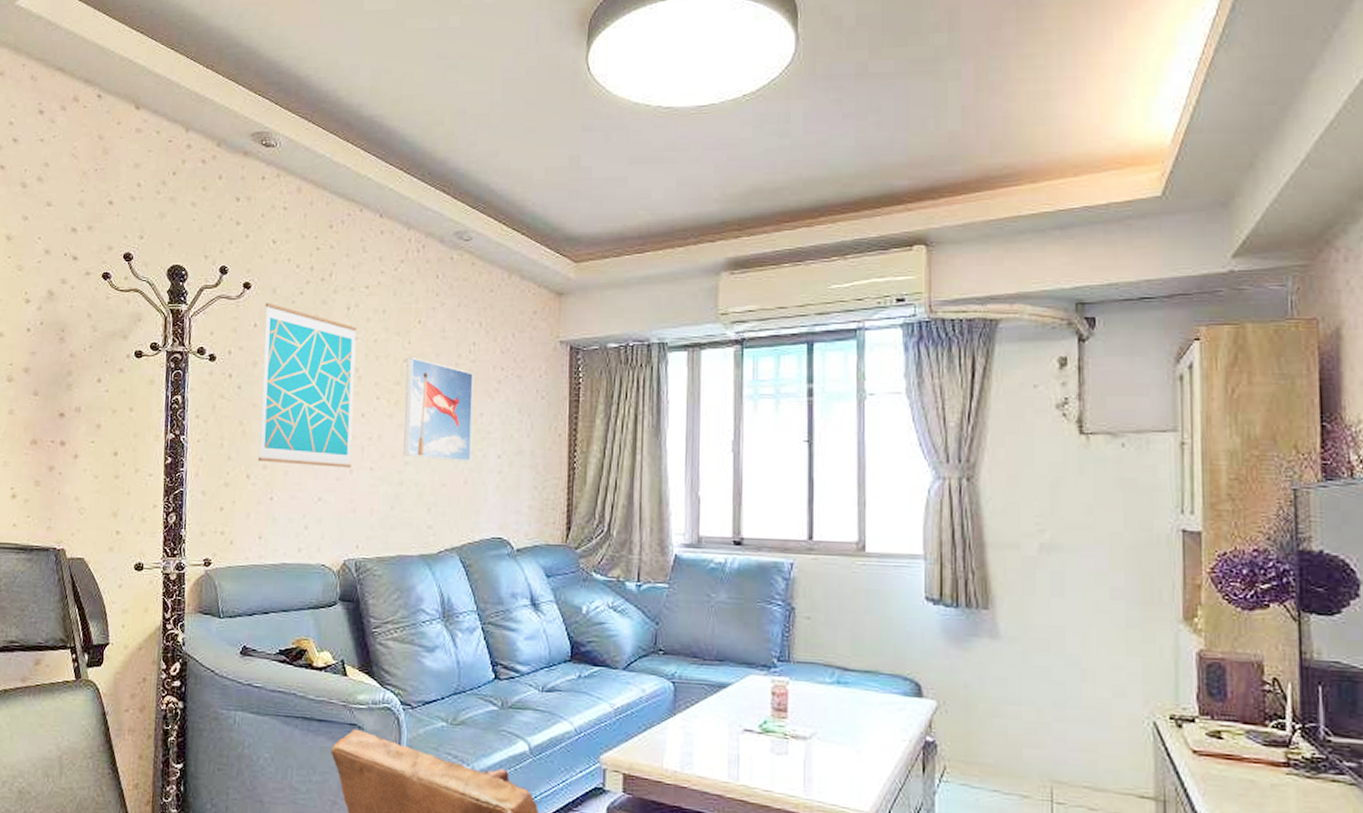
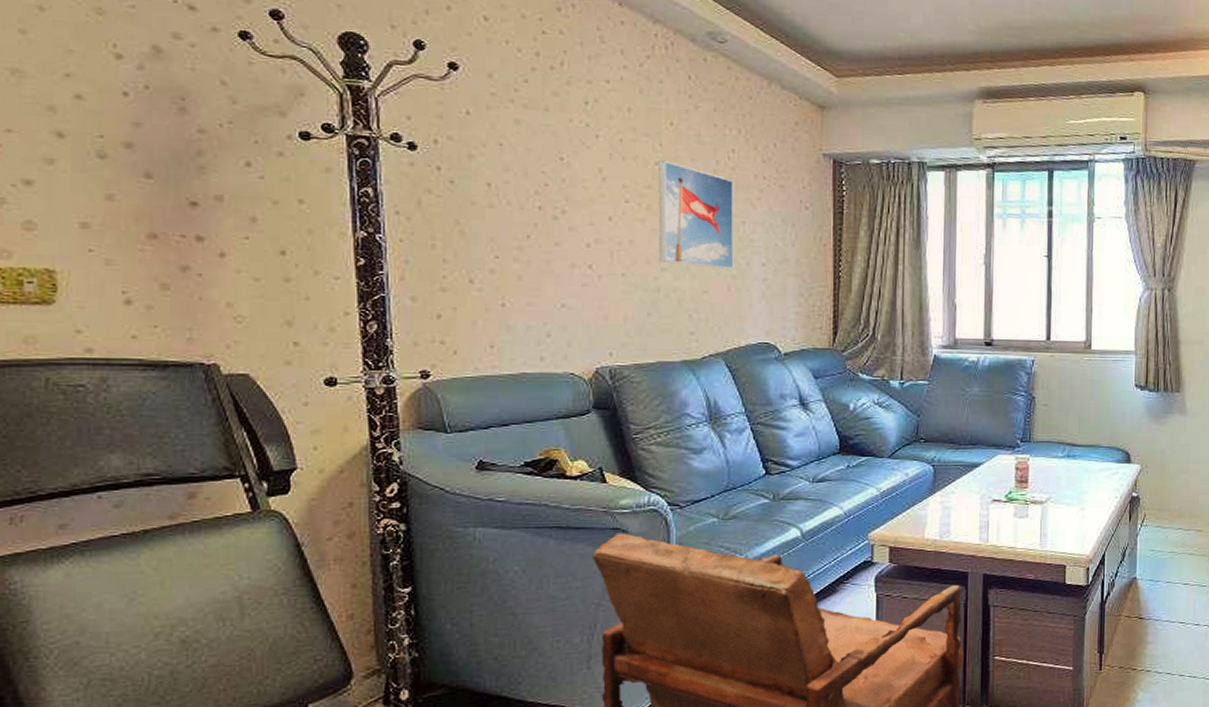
wall art: present [258,302,357,468] -> none [479,88,600,273]

